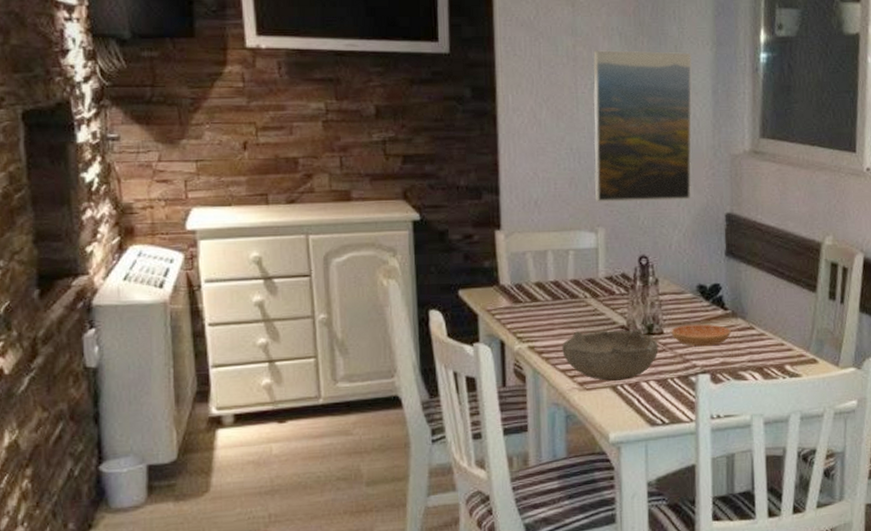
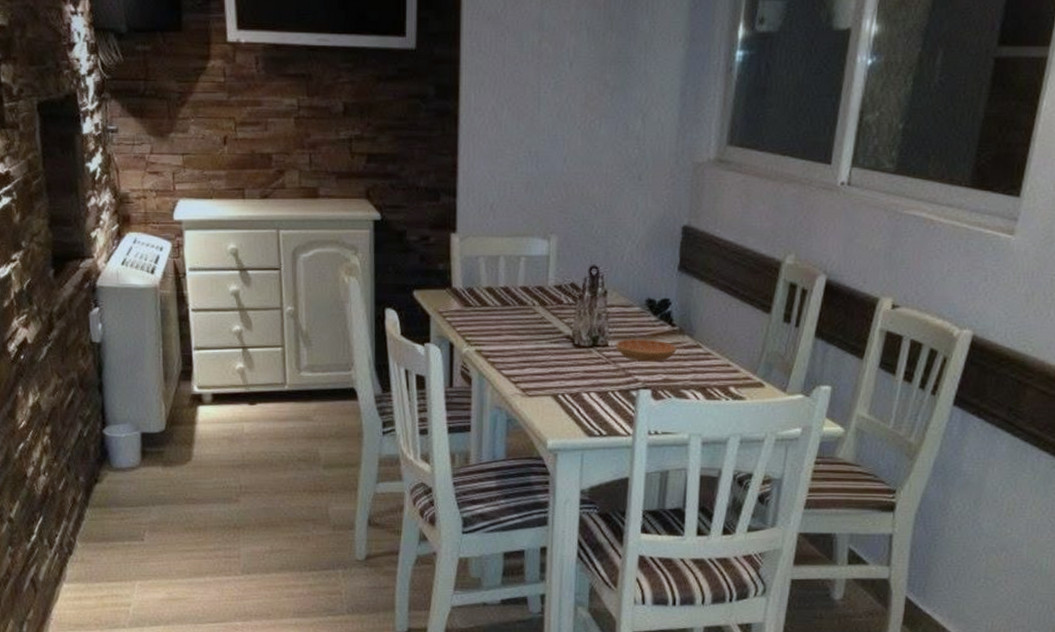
bowl: present [562,329,659,381] -> none [508,338,602,389]
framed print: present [592,49,693,203] -> none [549,45,662,210]

